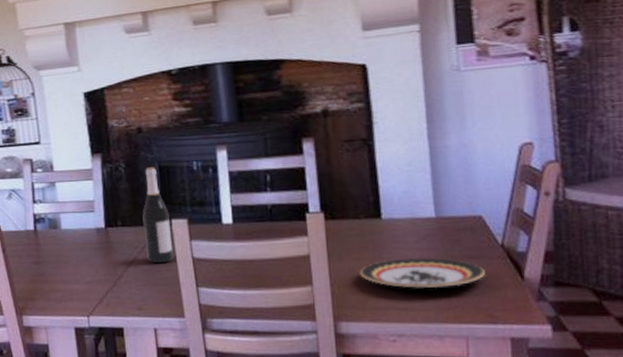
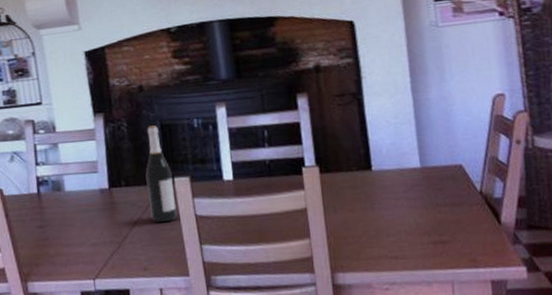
plate: present [359,258,485,288] -> none [353,207,467,237]

